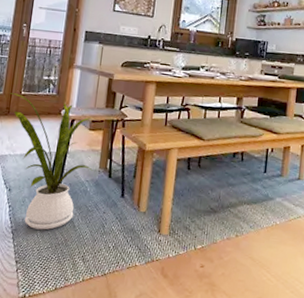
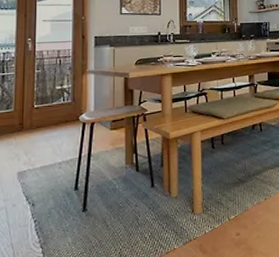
house plant: present [9,93,93,230] -> none [21,108,119,238]

